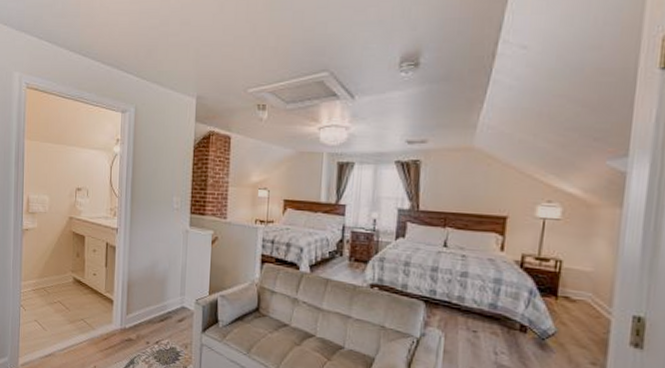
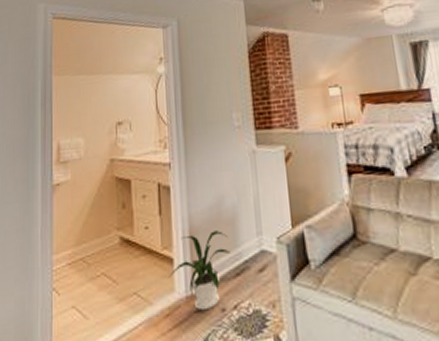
house plant: none [107,286,158,341] -> present [167,230,230,311]

